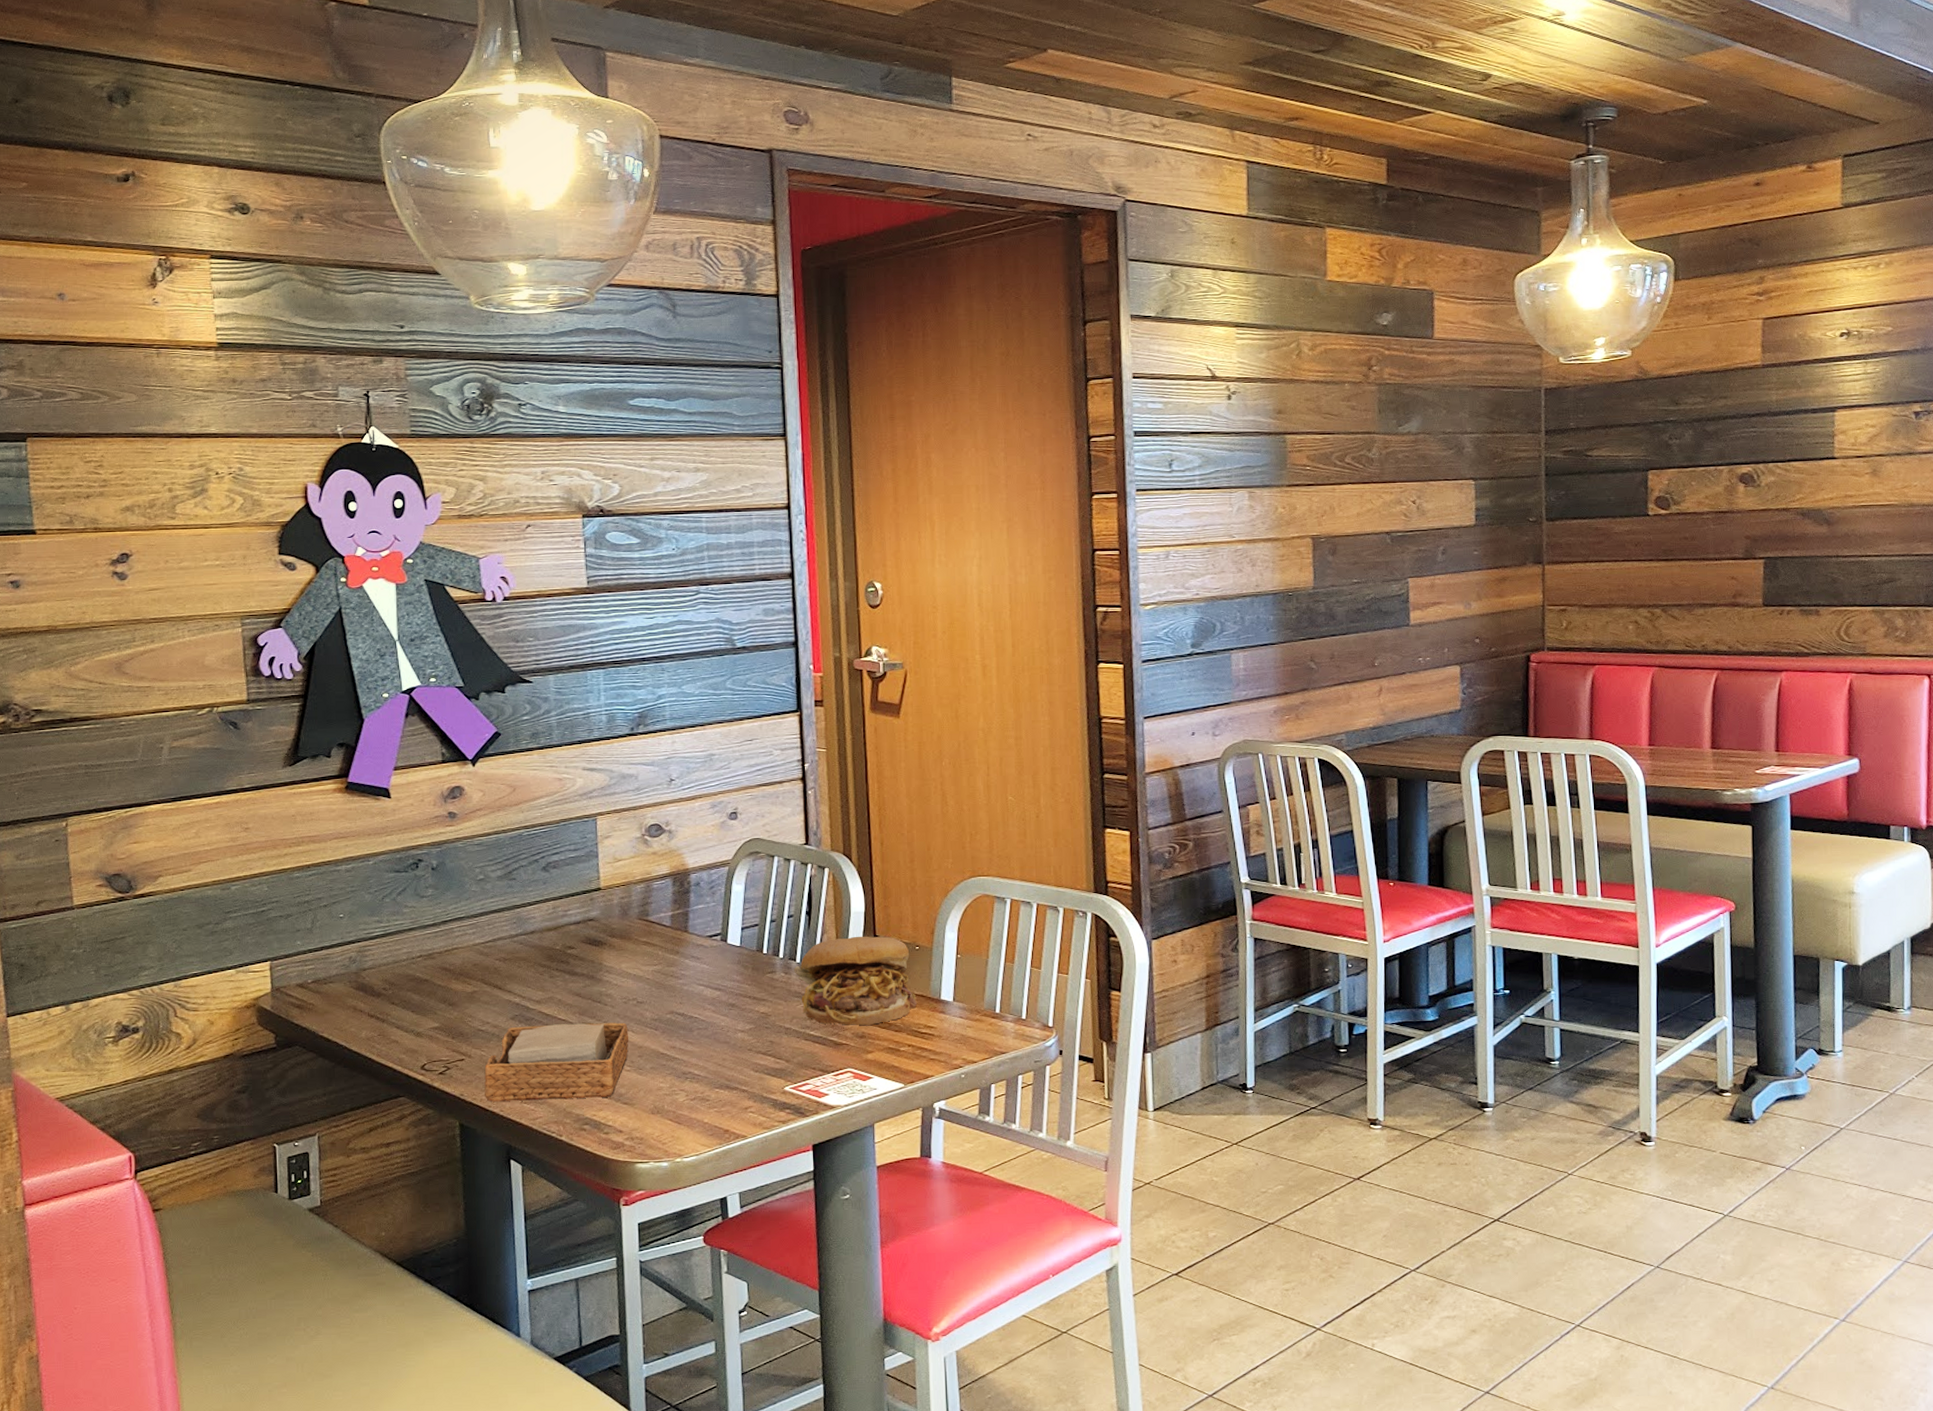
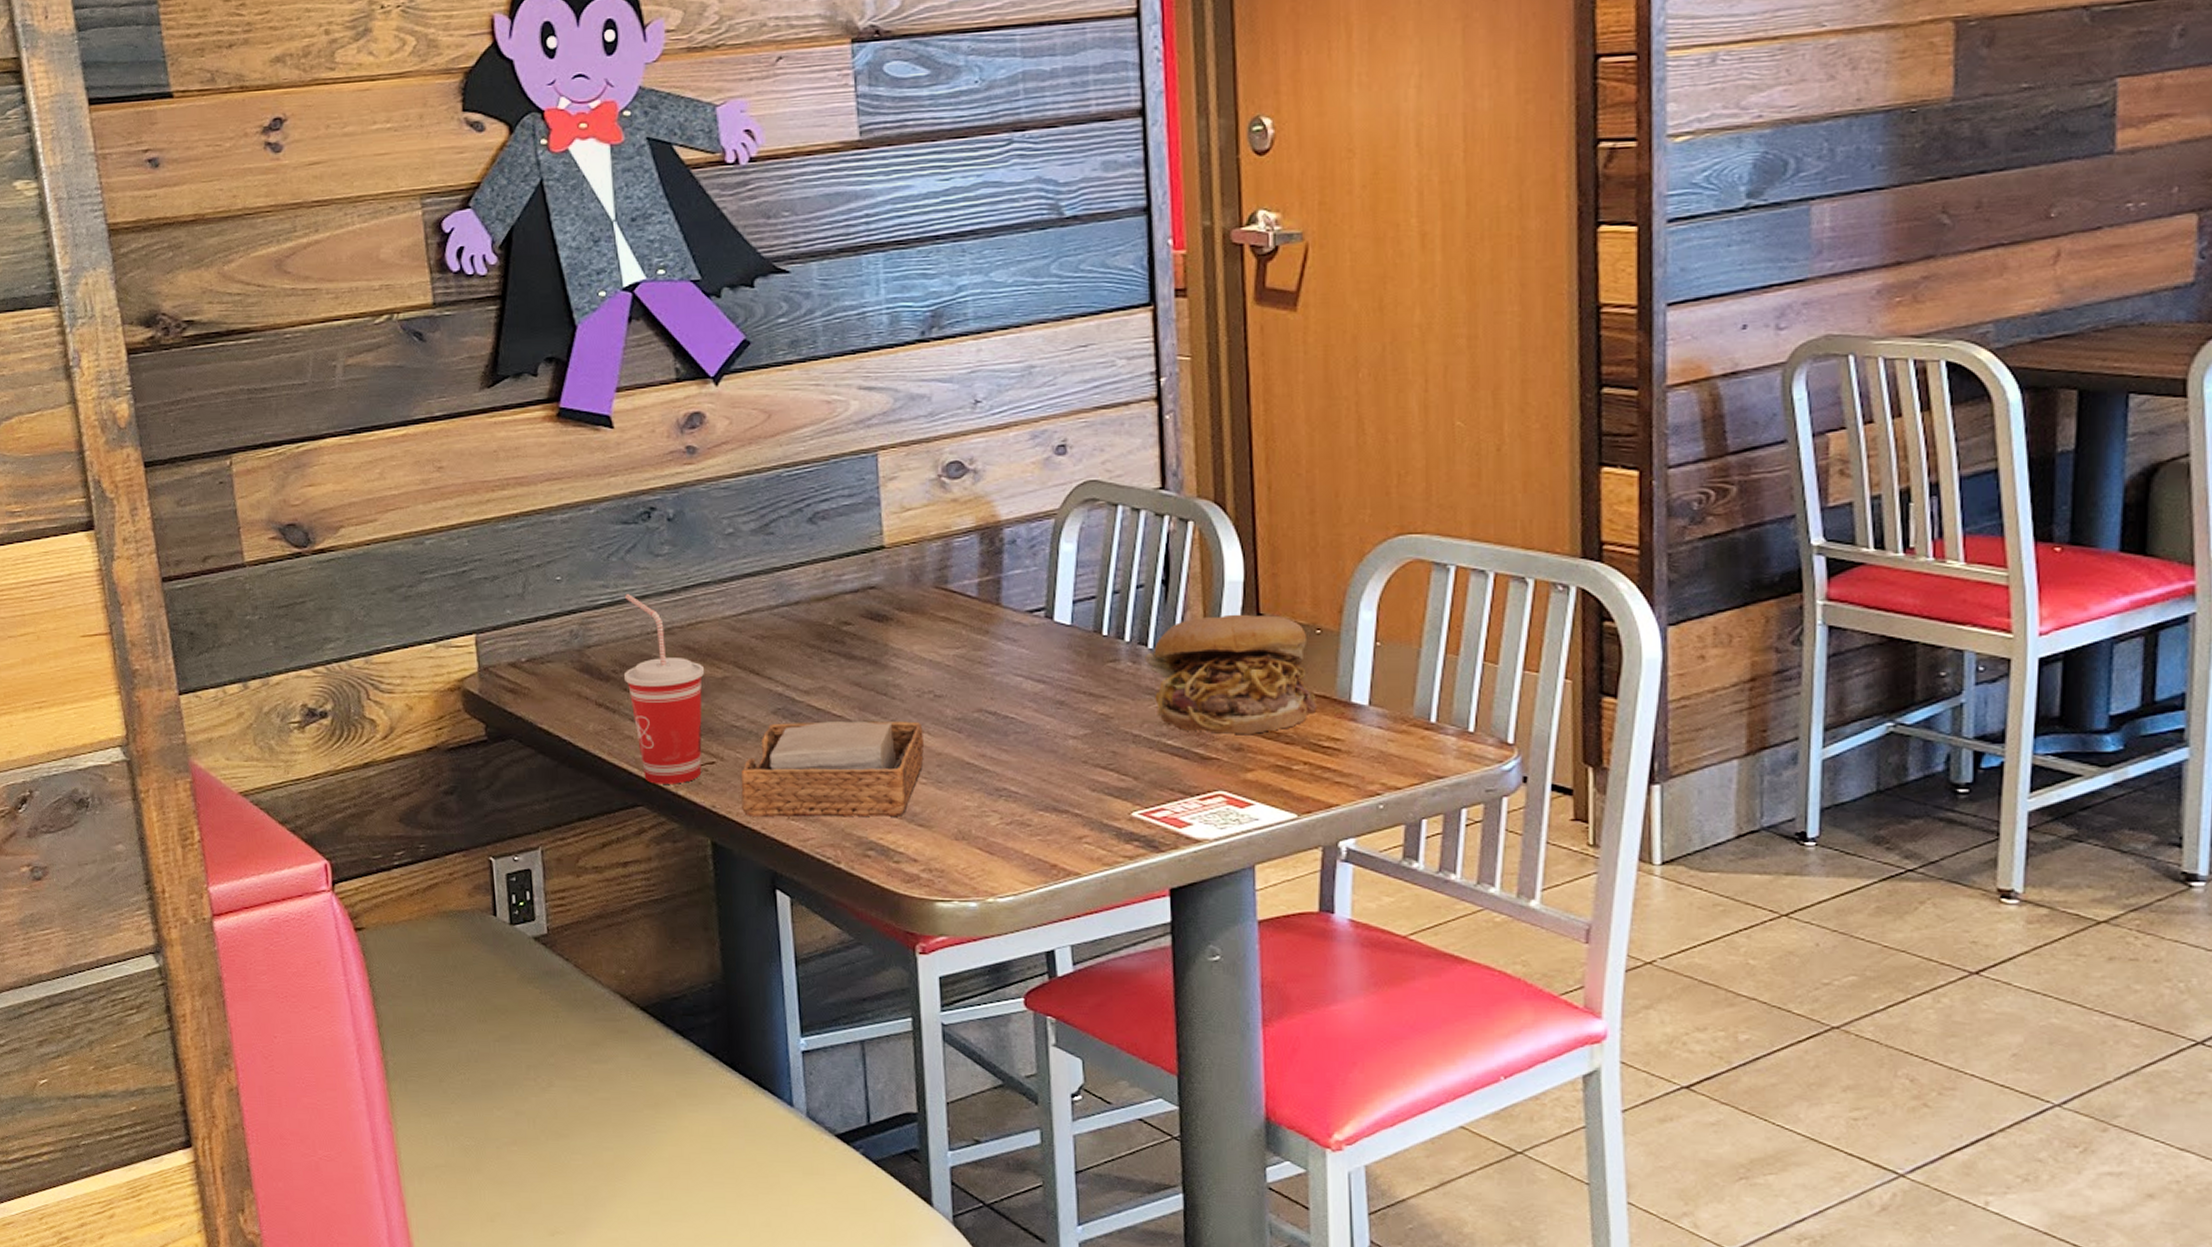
beverage cup: none [392,926,458,1079] -> present [623,593,705,784]

